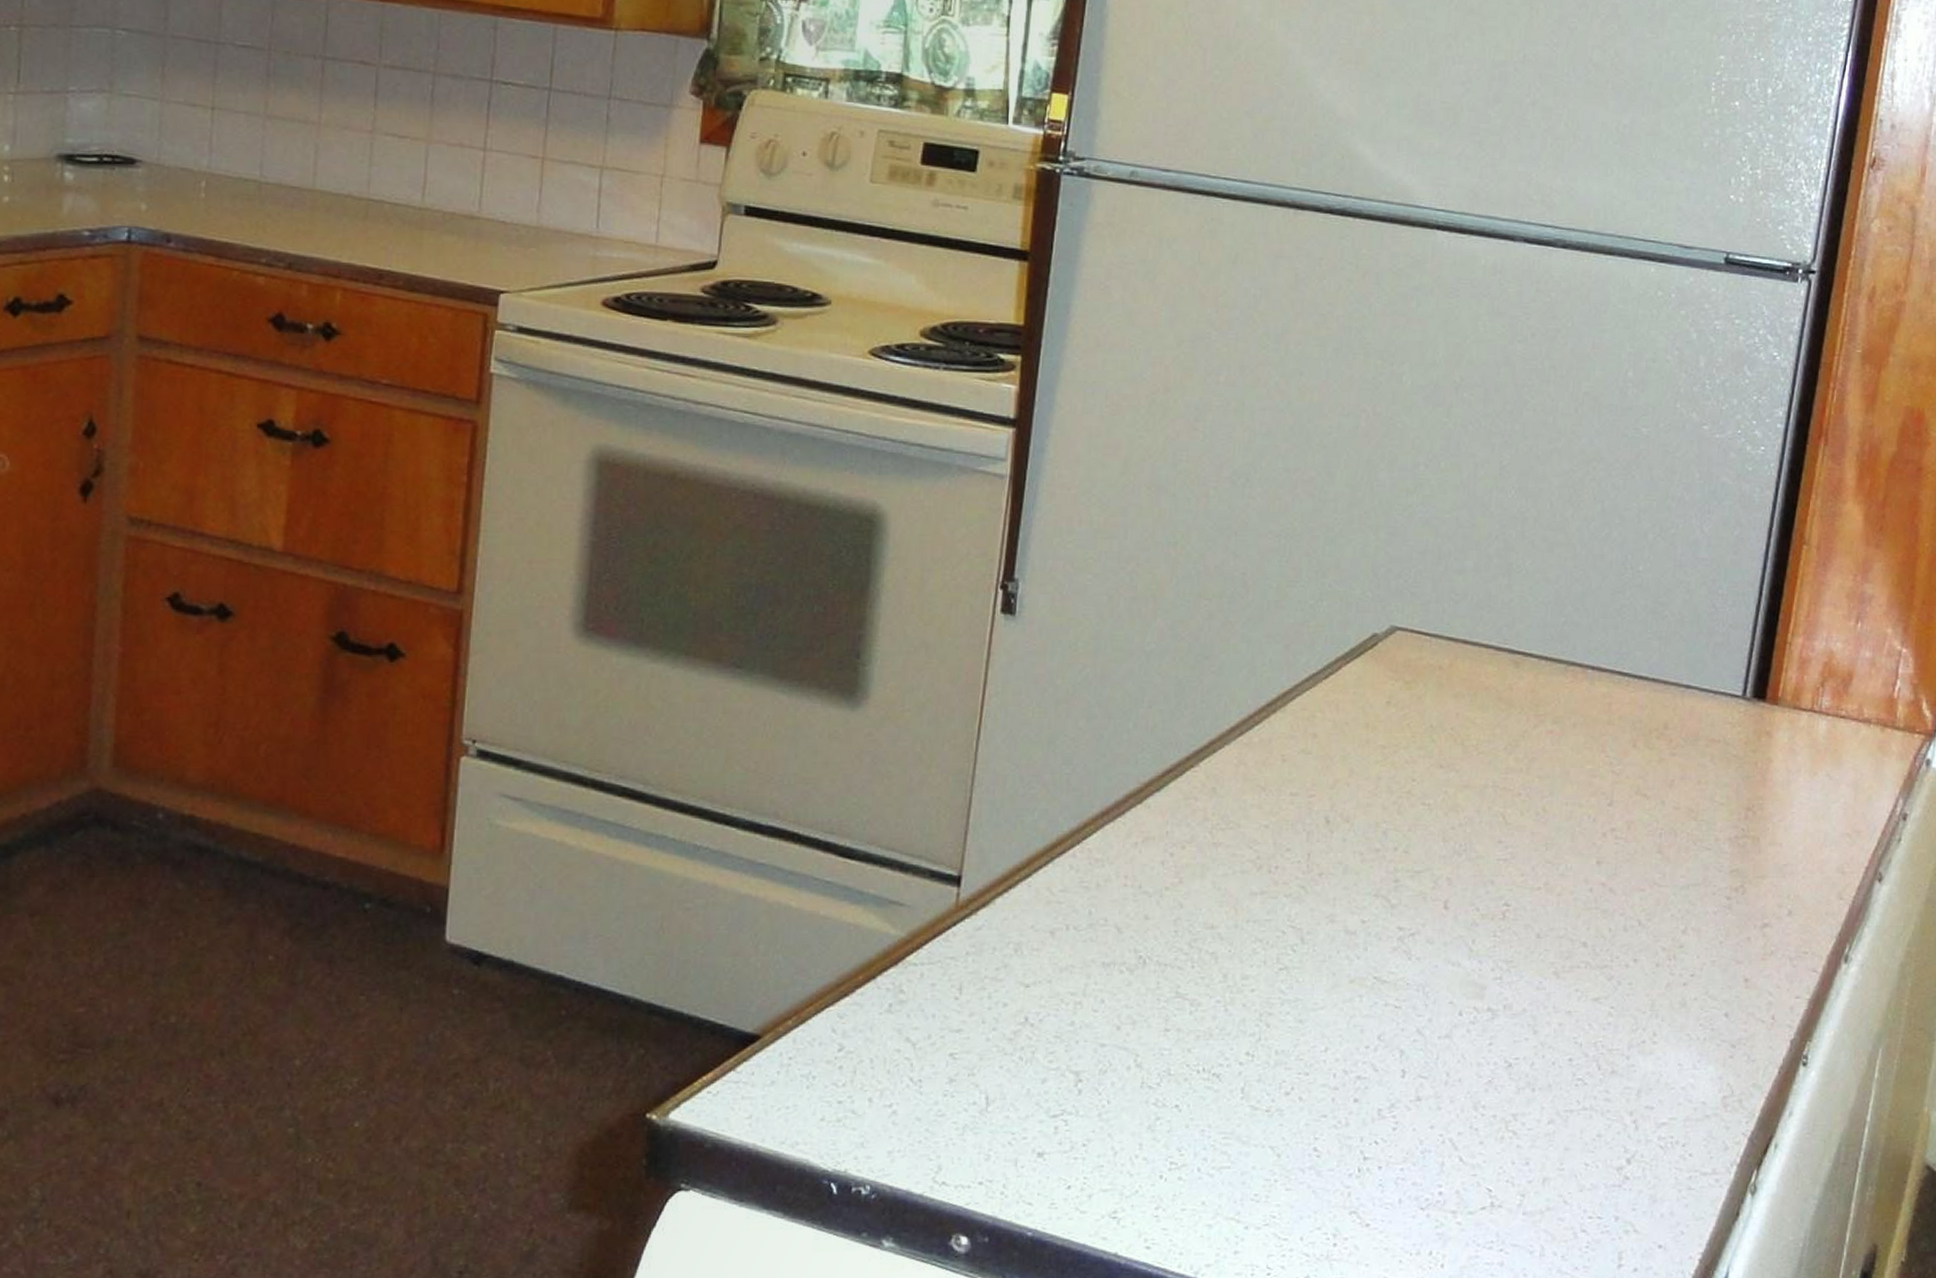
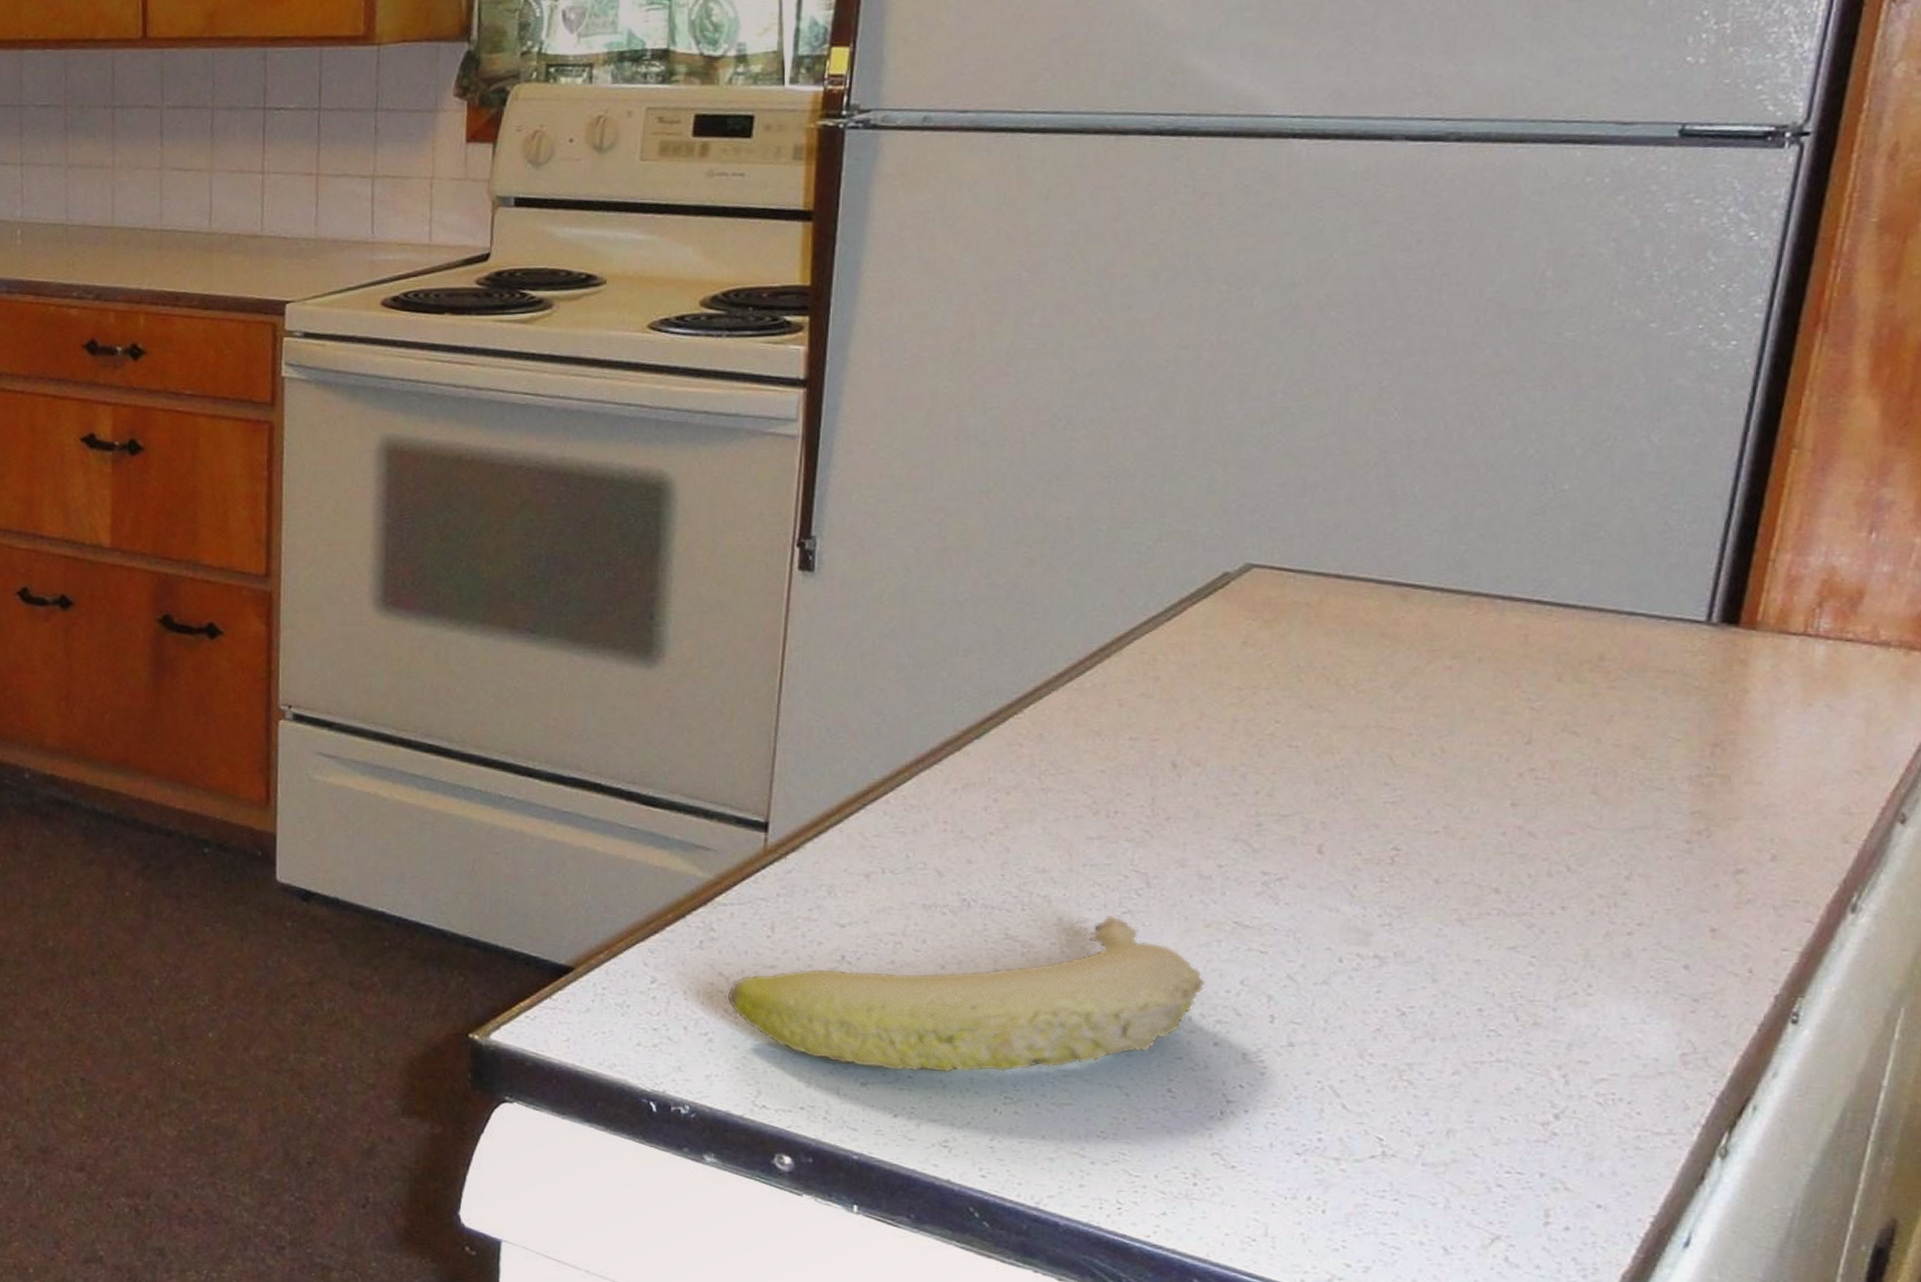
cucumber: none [913,971,1348,1139] -> present [727,915,1205,1072]

